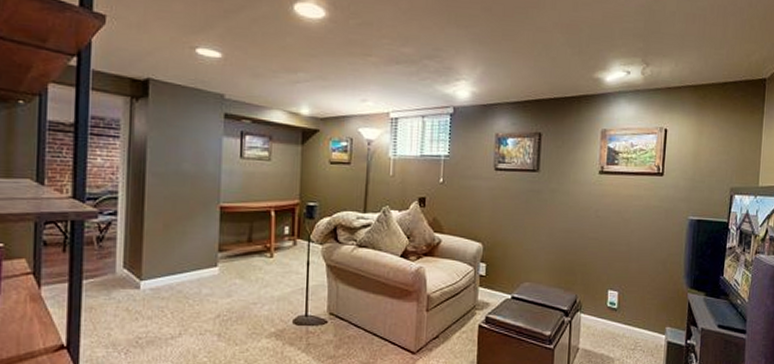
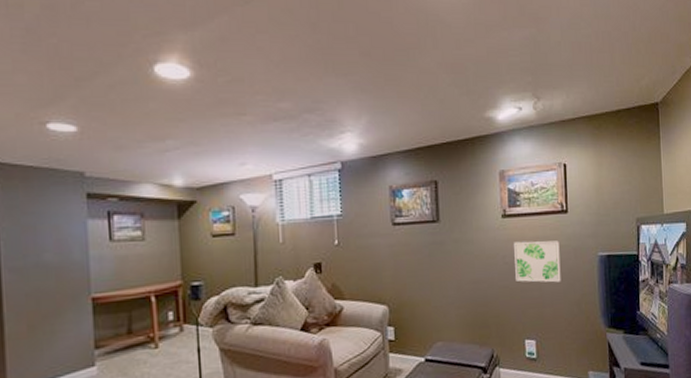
wall art: none [606,197,652,240] -> present [514,240,561,283]

